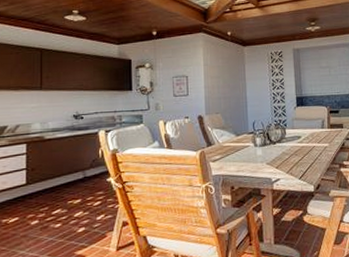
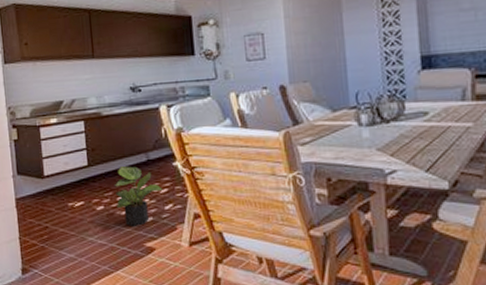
potted plant: none [50,183,96,237] -> present [114,165,163,226]

